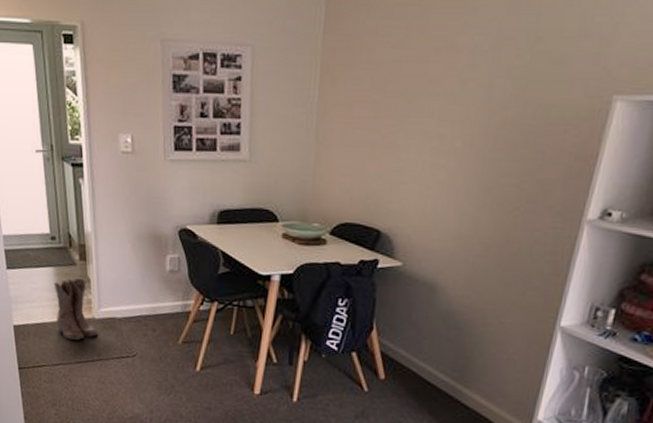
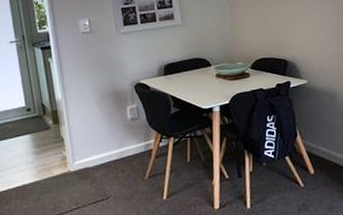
boots: present [53,277,98,340] -> none [31,138,74,196]

